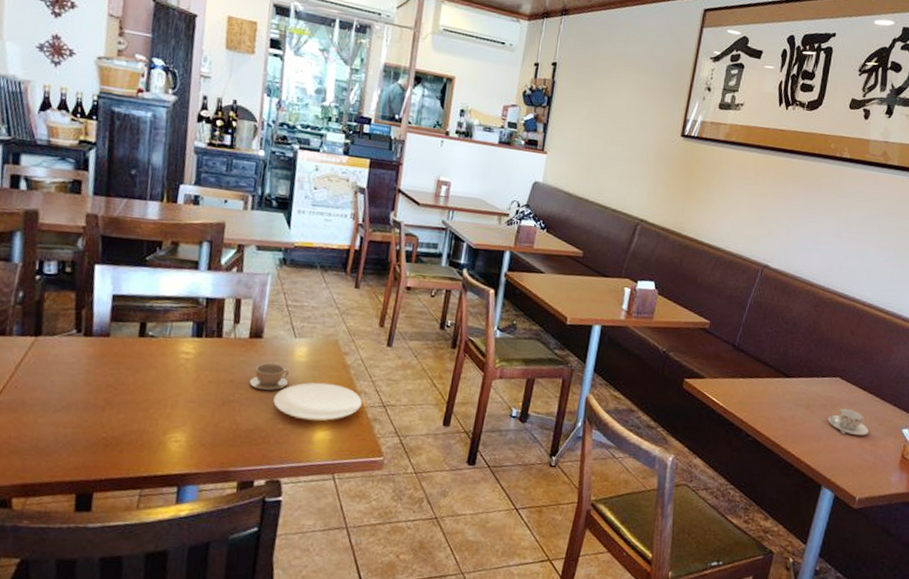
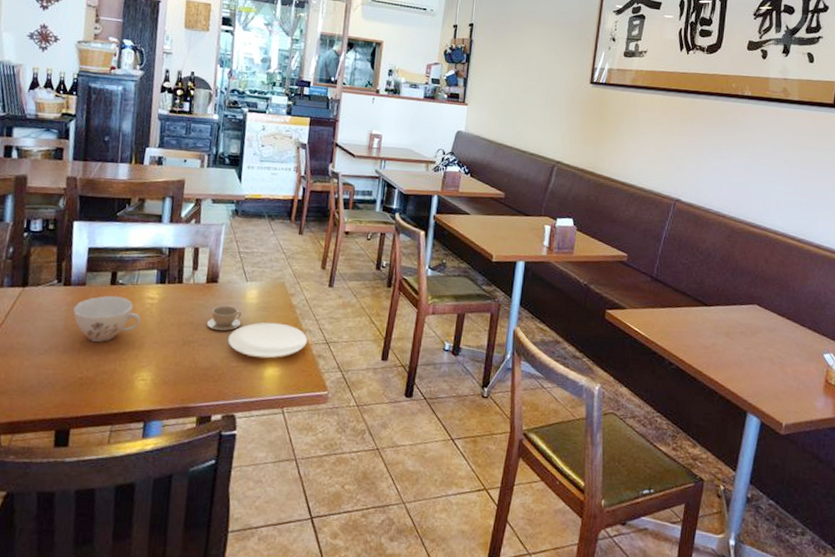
teacup: none [95,349,174,399] -> present [73,296,141,342]
teacup: present [827,408,869,435] -> none [748,334,790,361]

